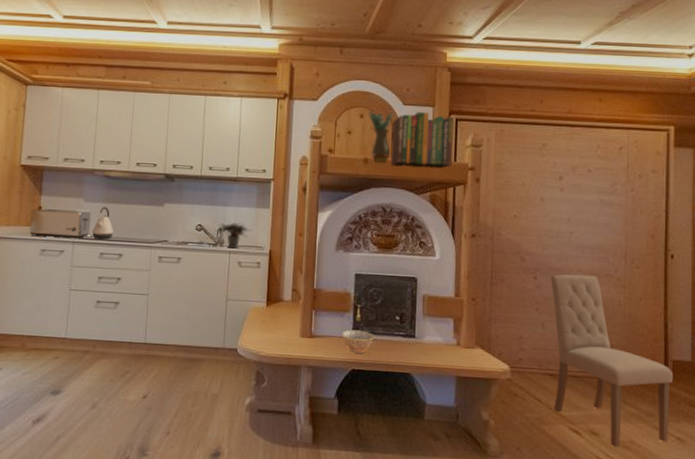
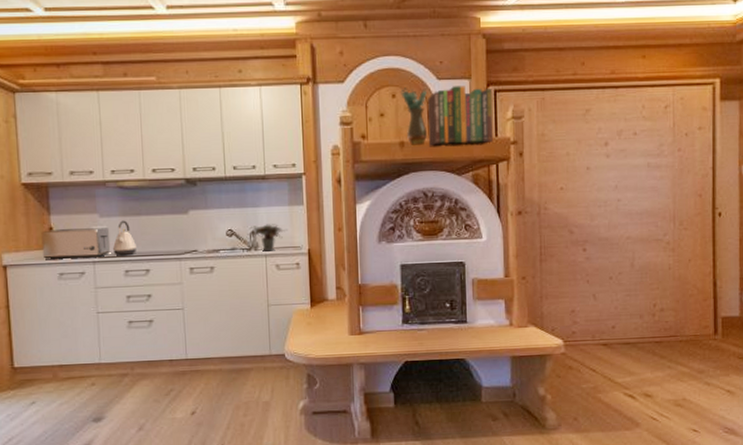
bowl: present [341,330,375,353] -> none [391,321,426,345]
dining chair: present [550,274,674,448] -> none [600,241,723,407]

